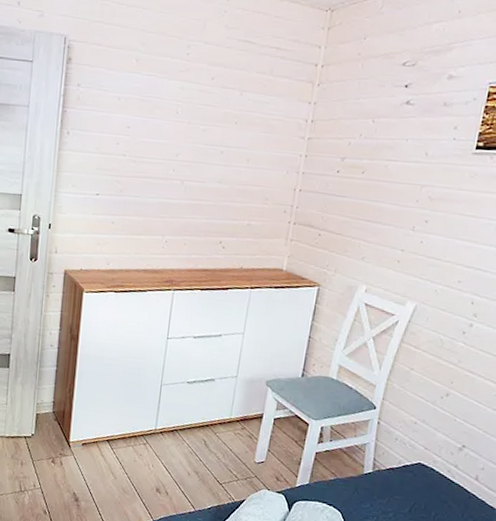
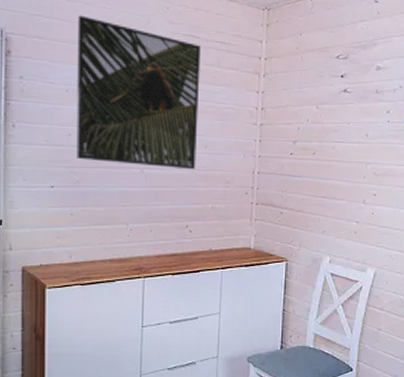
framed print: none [122,21,256,184] -> present [77,15,202,170]

